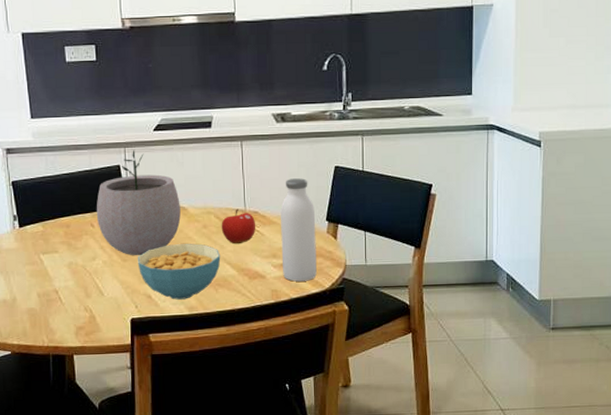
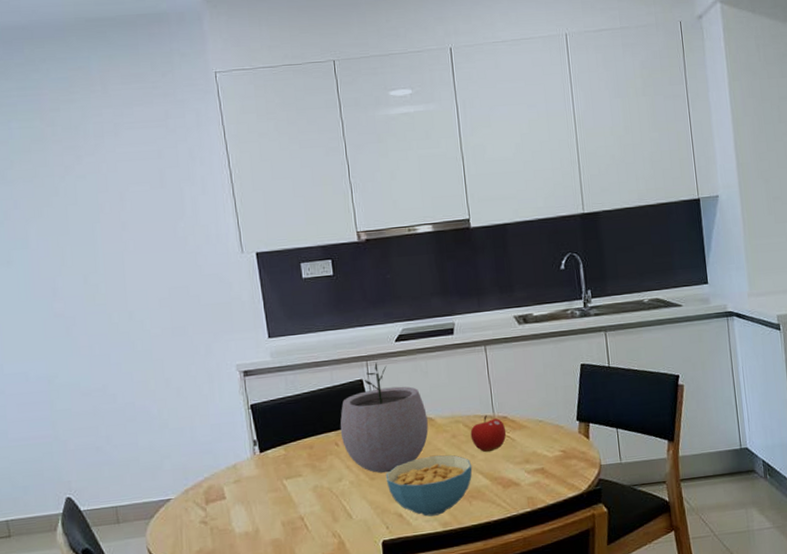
water bottle: present [280,178,317,282] -> none [530,379,572,487]

